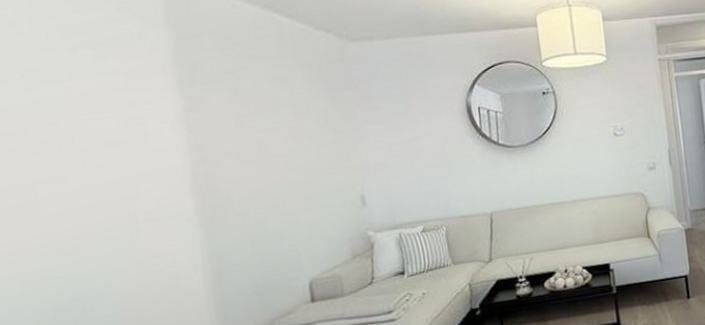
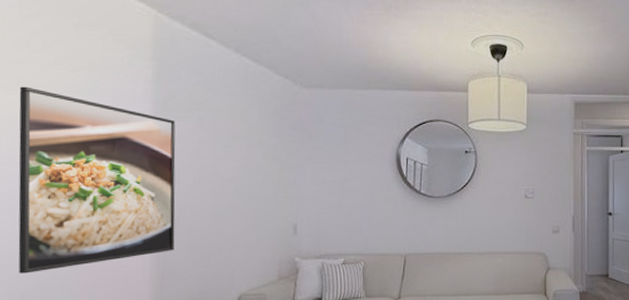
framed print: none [10,74,227,290] -> present [18,86,176,274]

